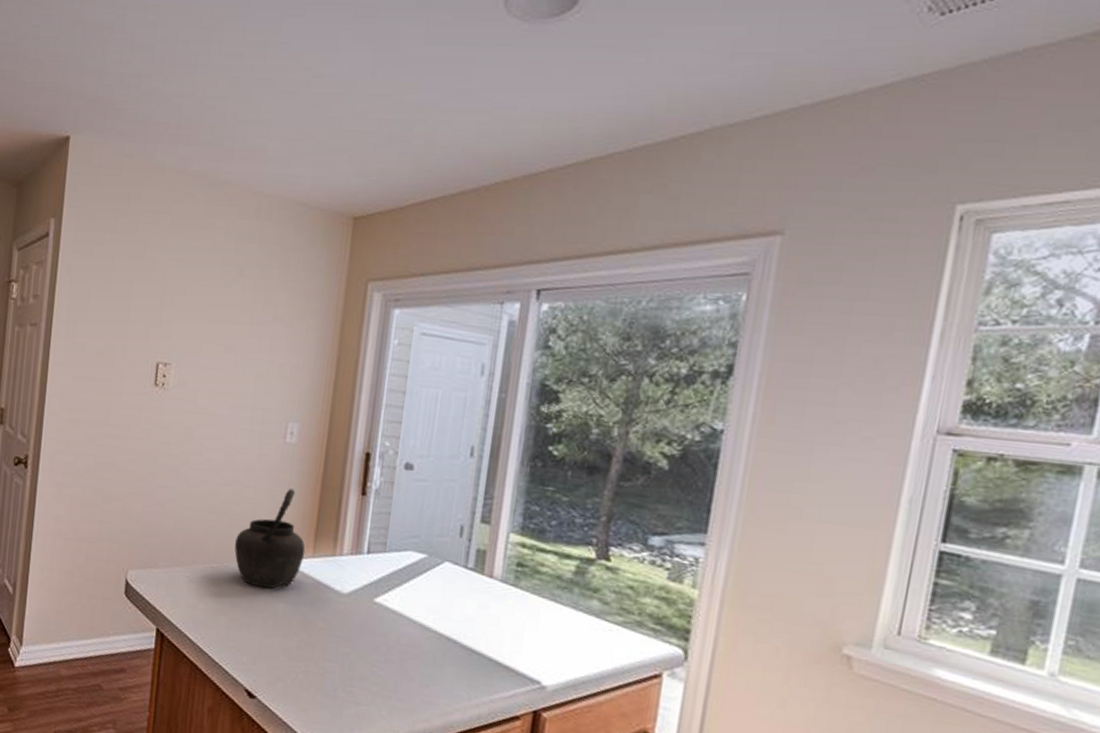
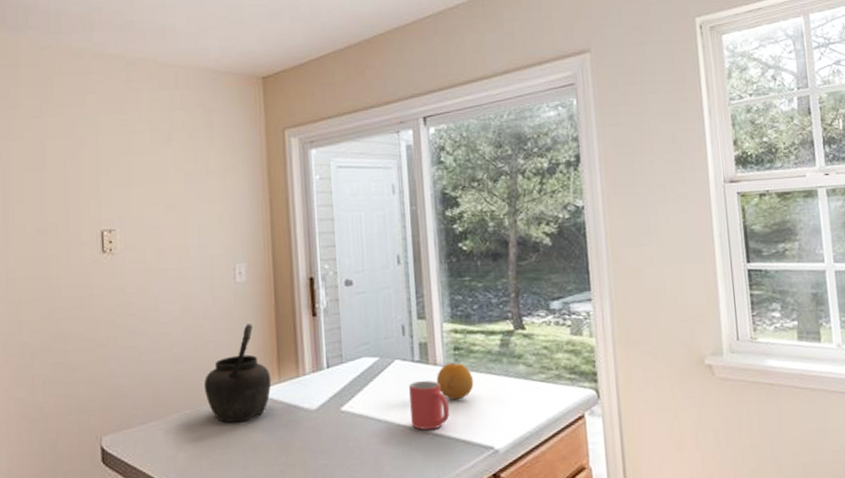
mug: none [450,590,498,647] -> present [409,380,450,430]
fruit: none [488,579,534,622] -> present [436,363,474,400]

